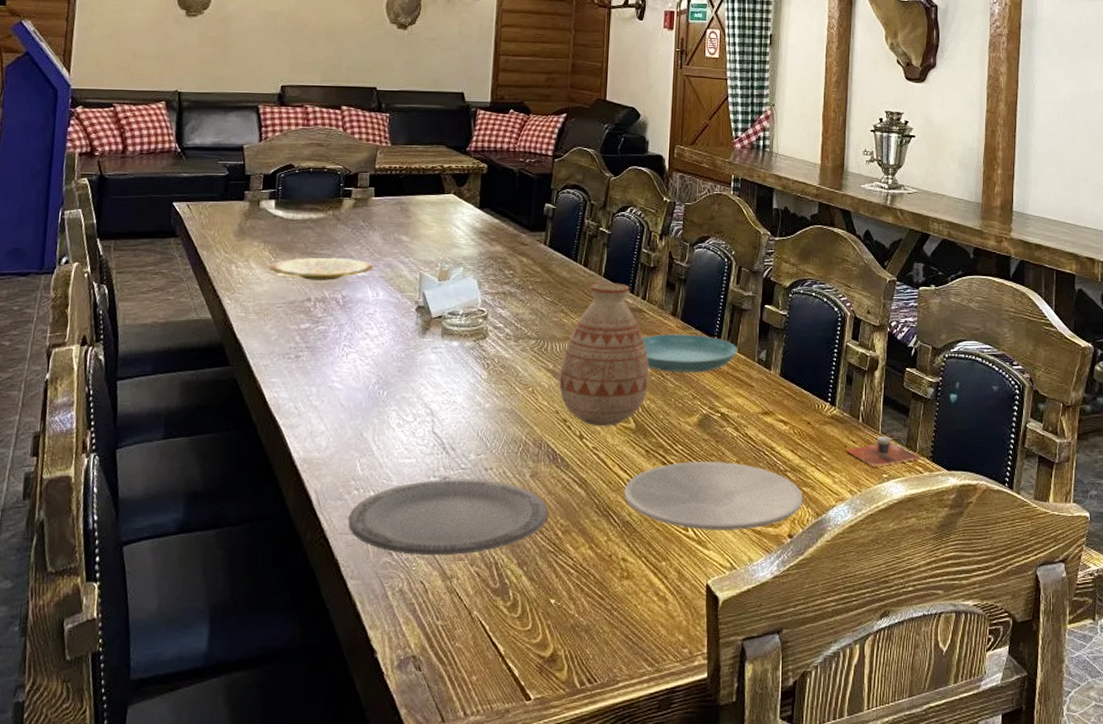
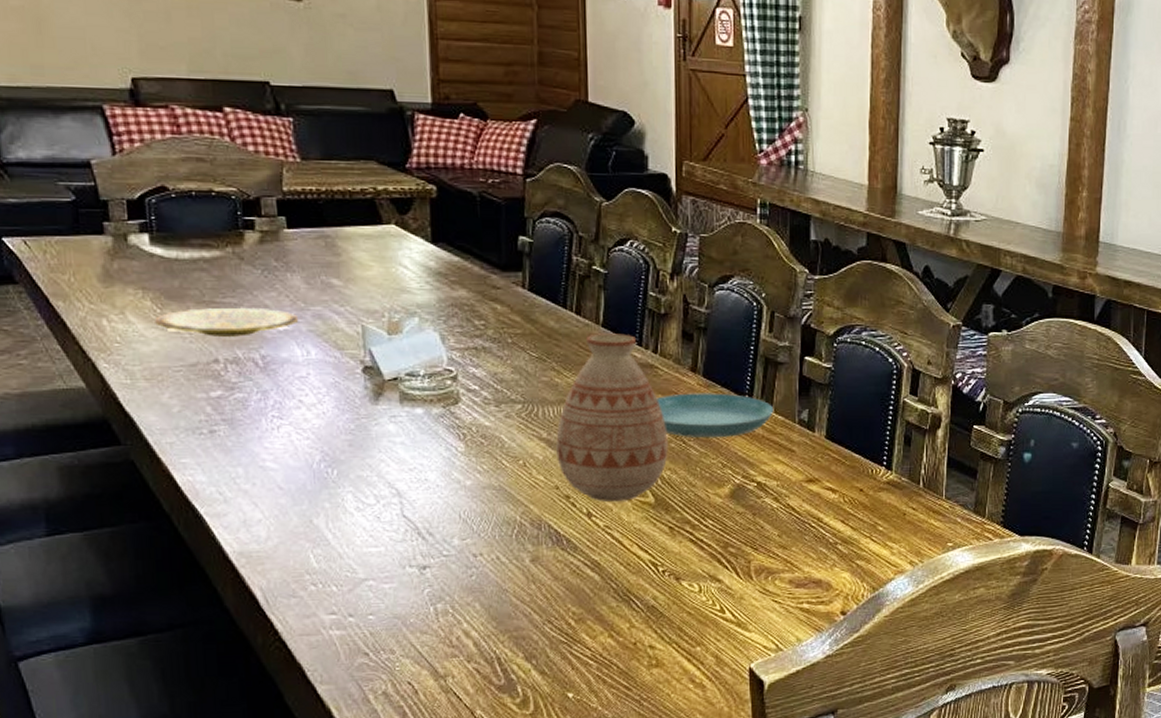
plate: present [348,479,548,556] -> none [307,566,556,655]
plate: present [624,462,803,530] -> none [646,536,857,611]
cup: present [845,436,923,467] -> none [904,502,993,536]

